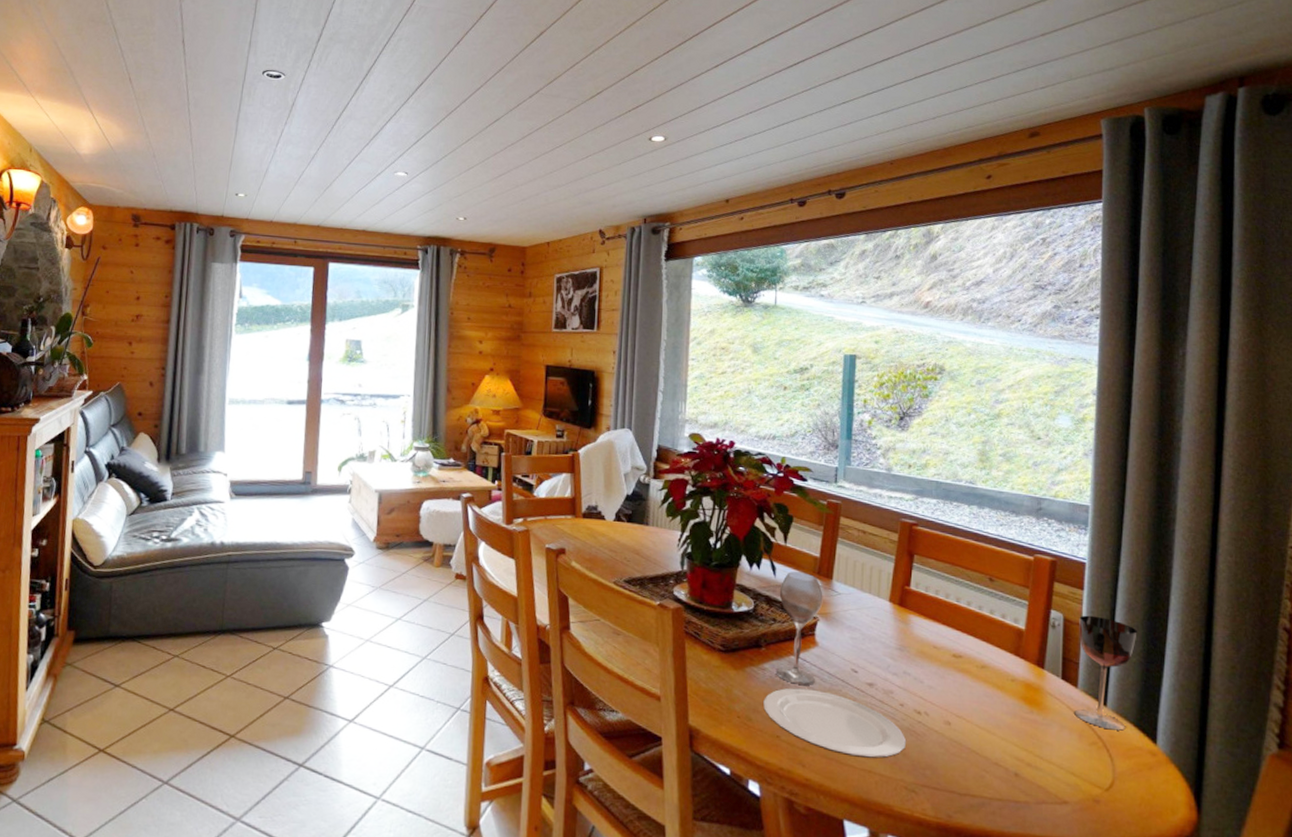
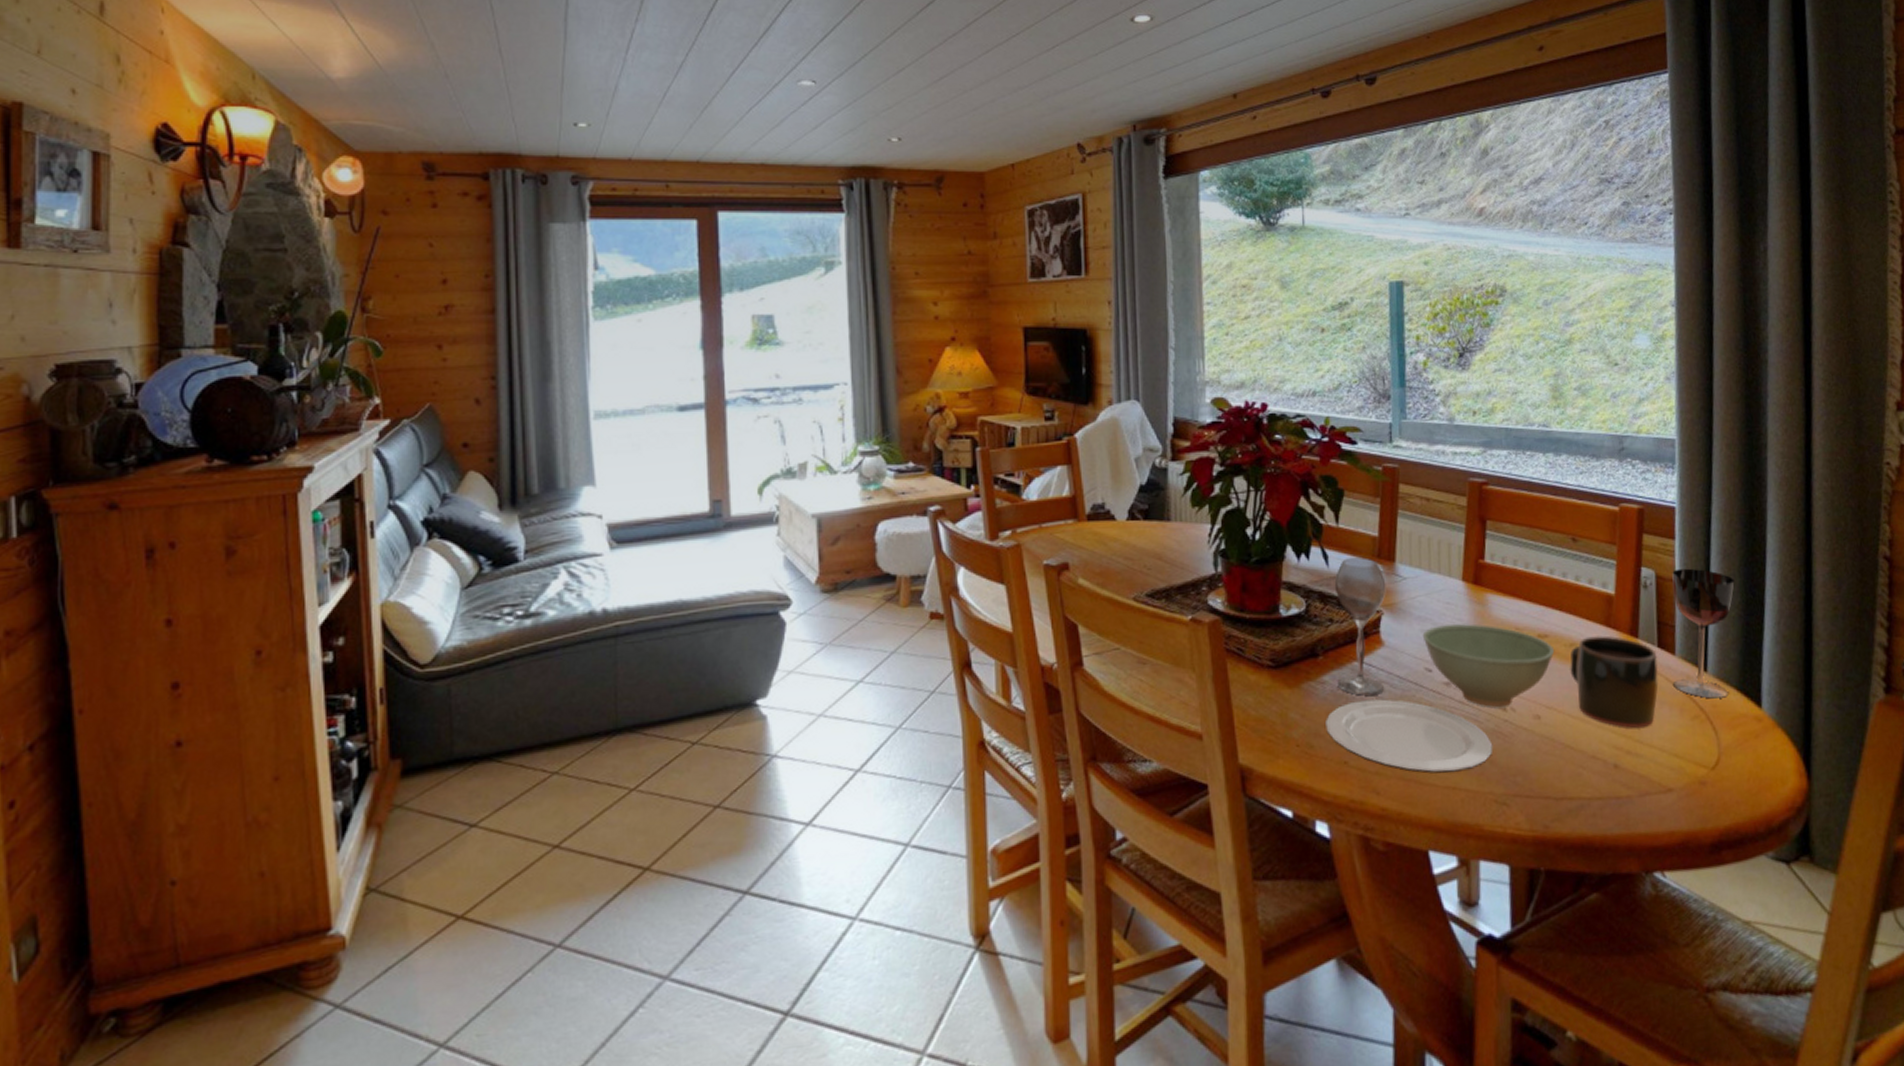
bowl: none [851,636,967,710] -> present [1422,624,1555,707]
mug: none [980,662,1060,745] -> present [1570,635,1659,728]

